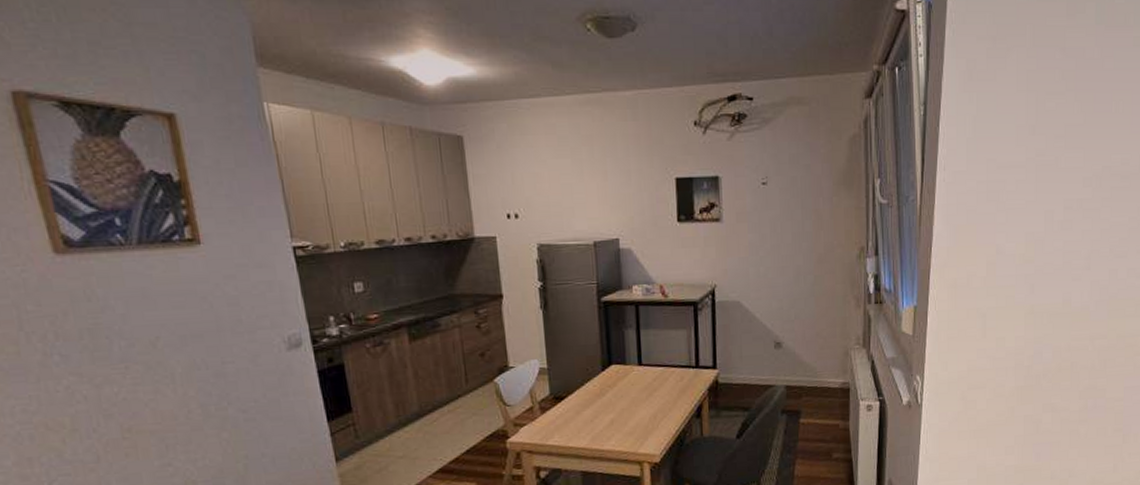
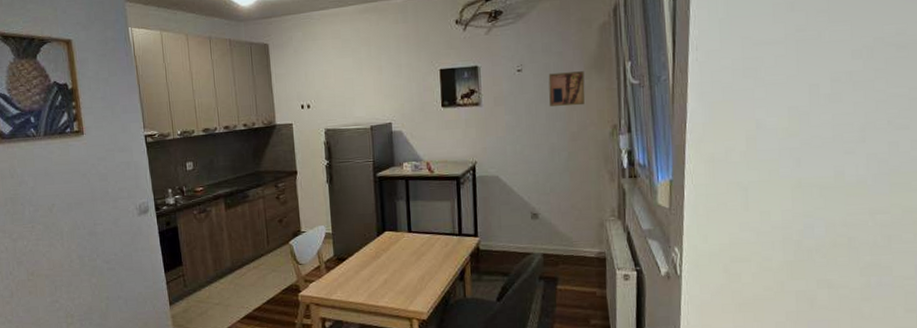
wall art: none [795,187,833,226] -> present [548,71,585,106]

